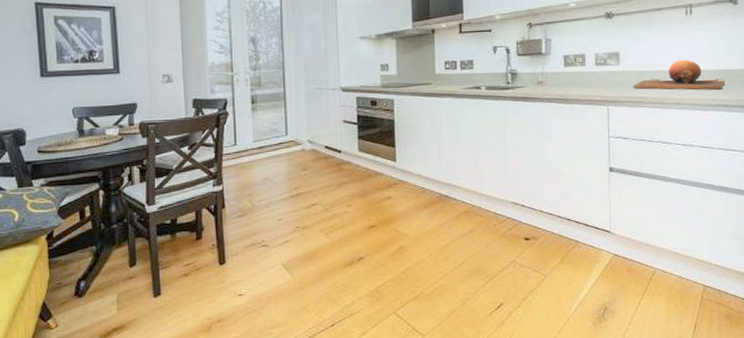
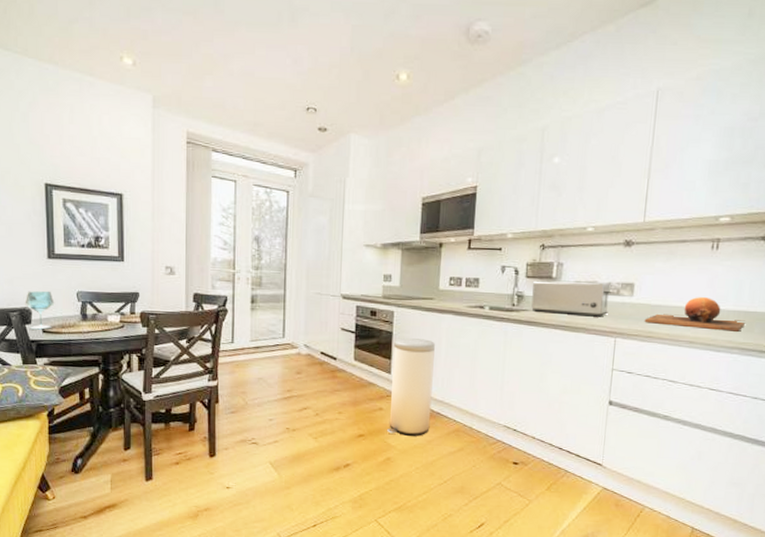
wine glass: none [18,109,50,151] -> present [25,290,55,330]
pedal bin: none [396,124,440,223] -> present [386,338,436,436]
toaster: none [525,52,599,88] -> present [531,279,611,317]

